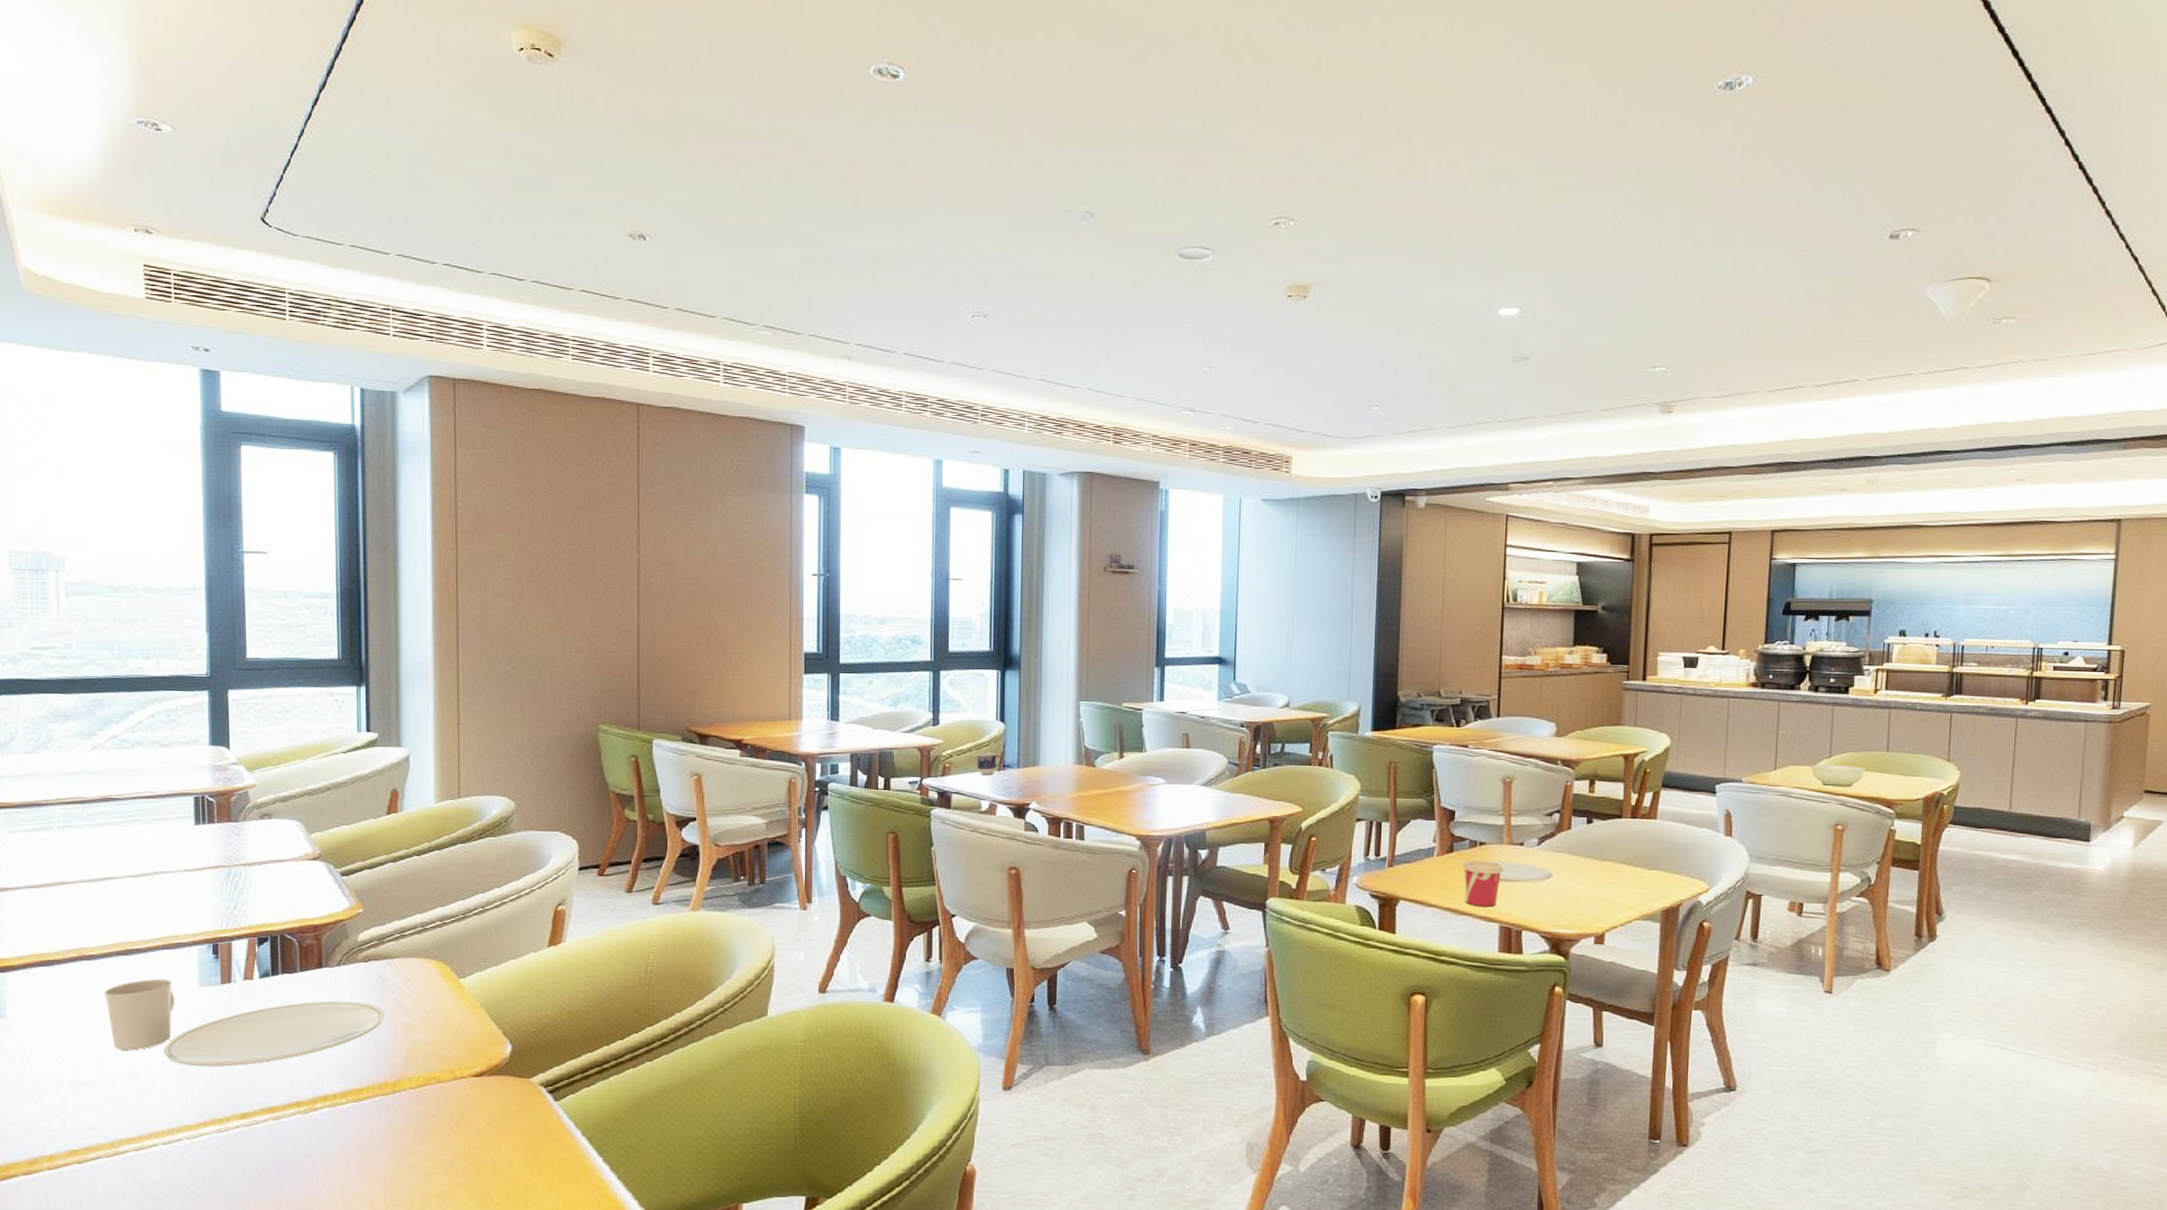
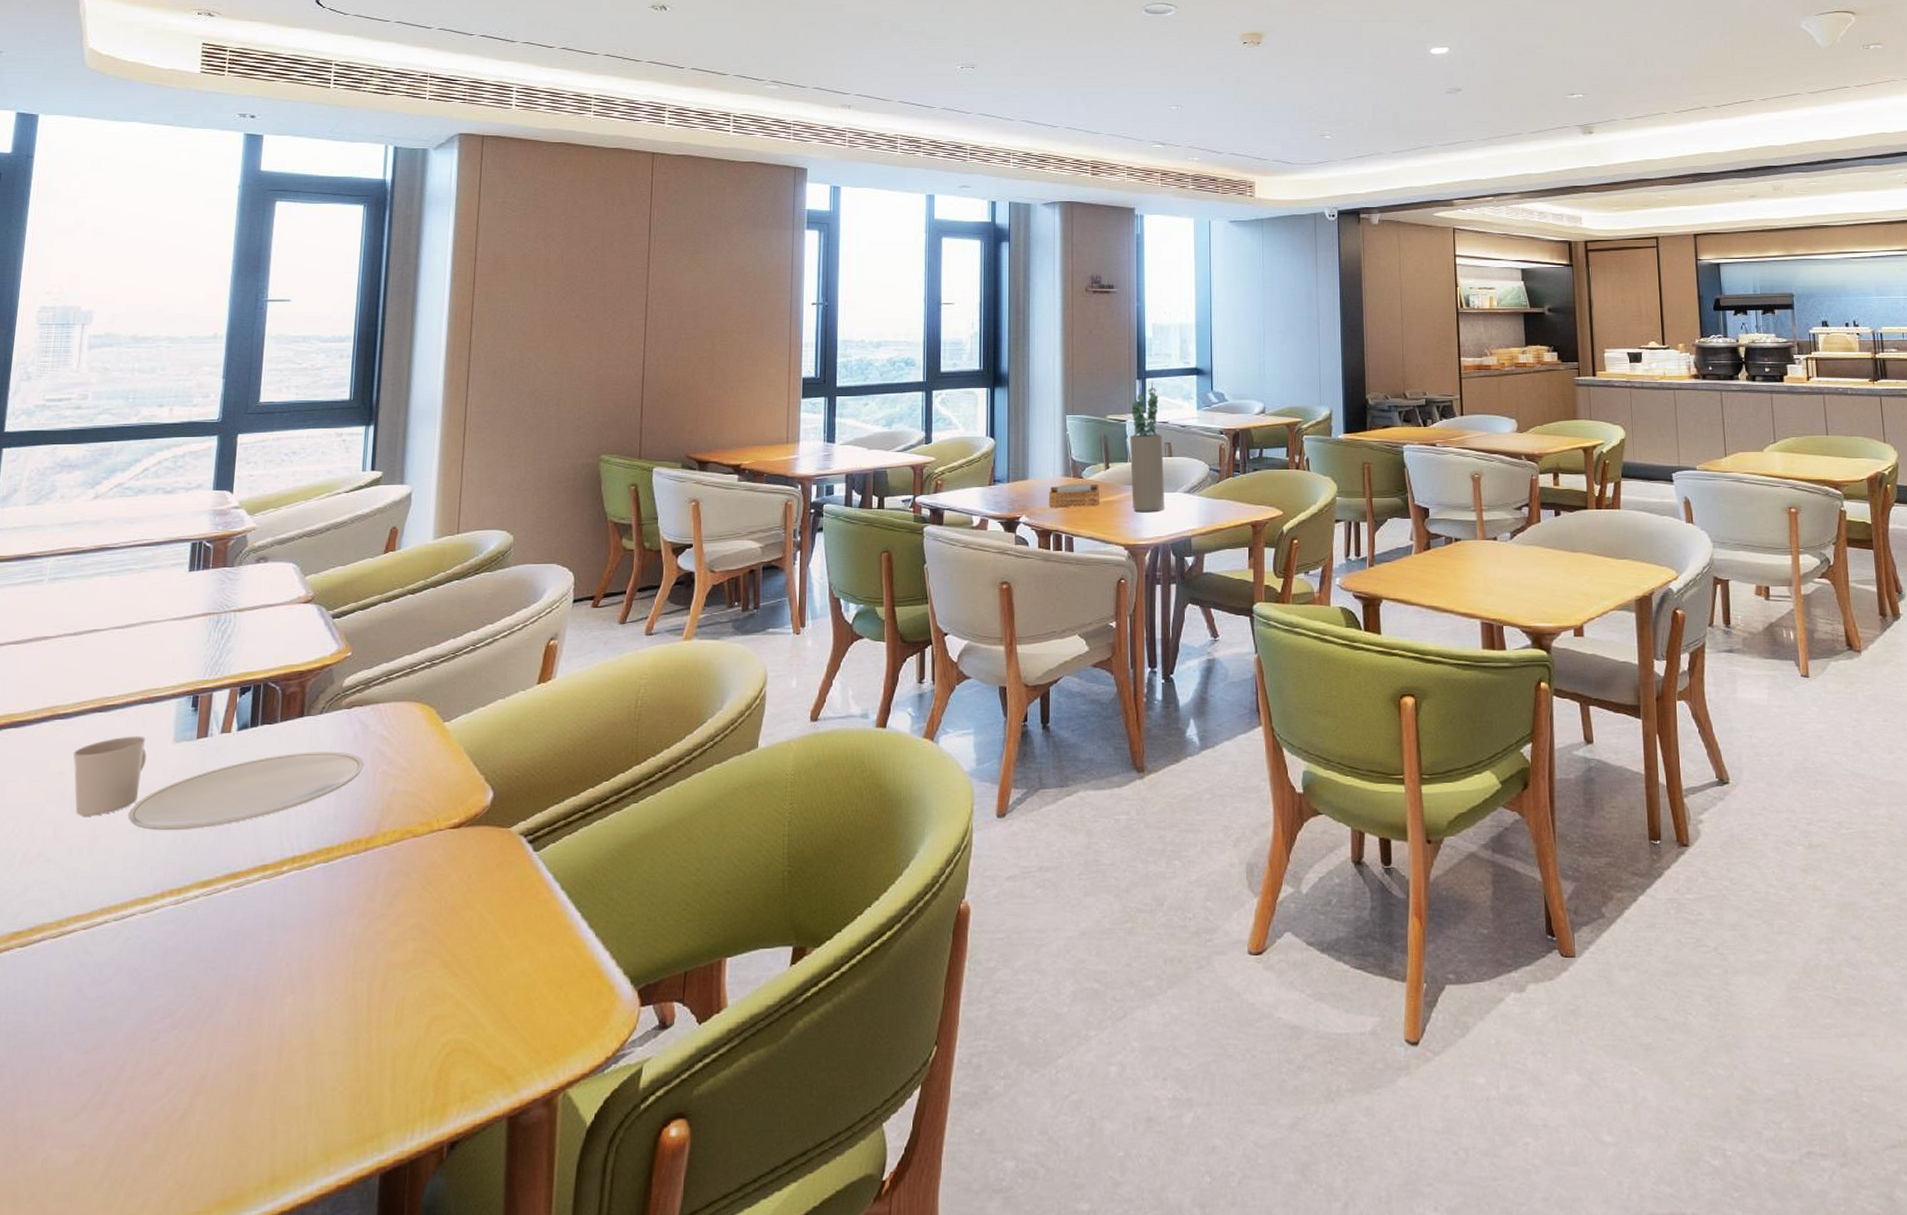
cup: present [977,753,1002,775] -> none [968,469,992,491]
napkin holder: none [1060,771,1113,797] -> present [1049,482,1100,509]
vase: none [1145,670,1181,804] -> present [1129,382,1164,513]
cup: present [1461,860,1504,907] -> none [1439,556,1480,603]
plate: present [1487,861,1554,883] -> none [1463,556,1528,577]
bowl: present [1810,764,1866,786] -> none [1758,449,1810,470]

